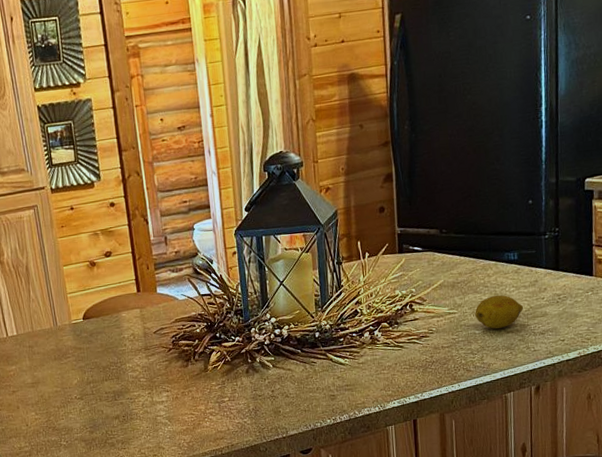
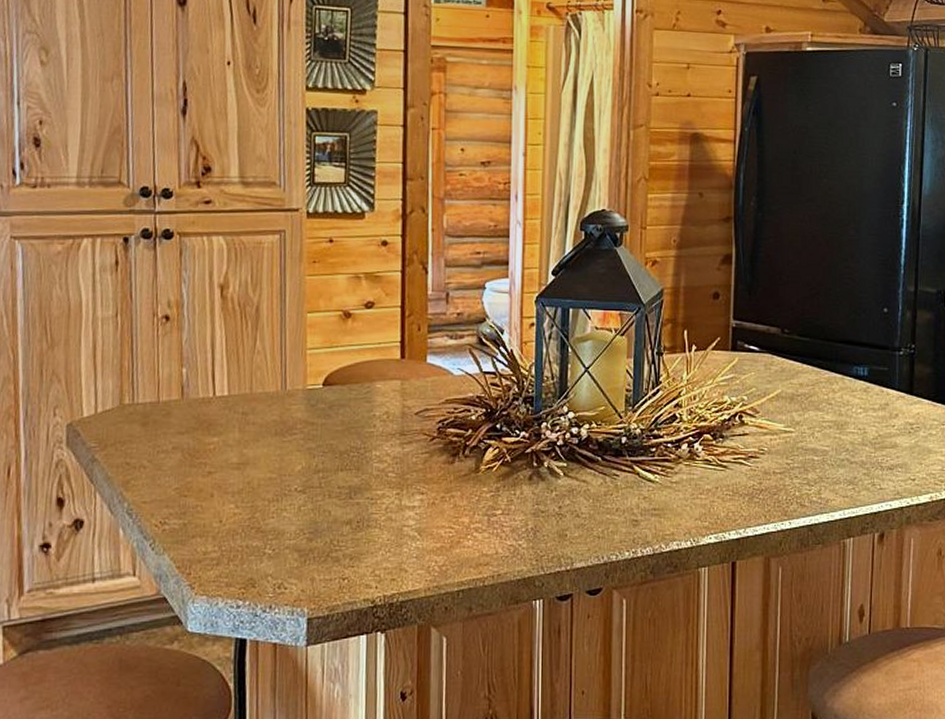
fruit: present [475,295,524,329] -> none [815,415,871,458]

